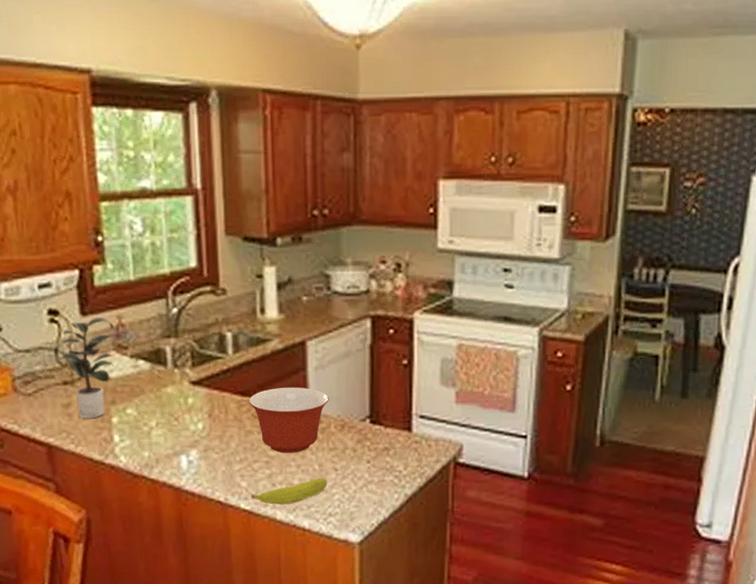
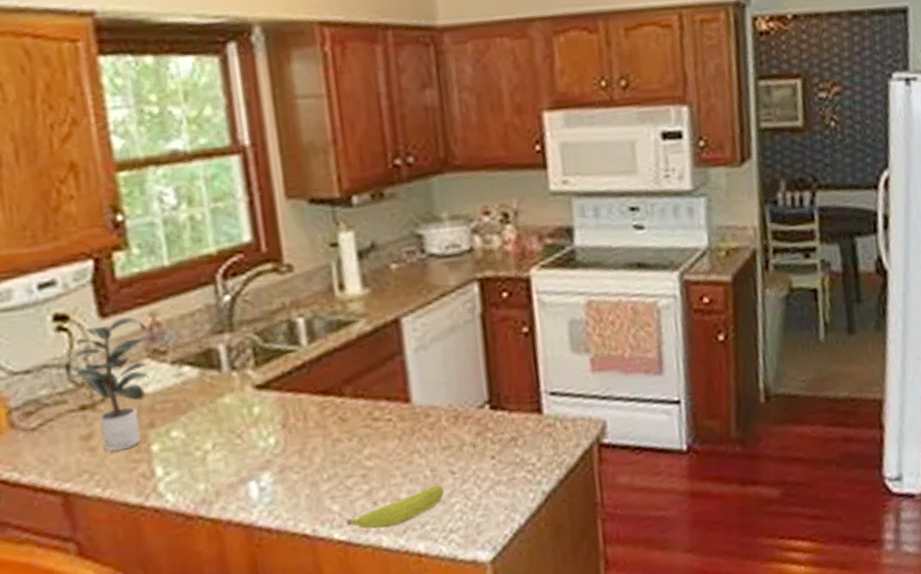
mixing bowl: present [248,387,329,454] -> none [333,375,436,462]

